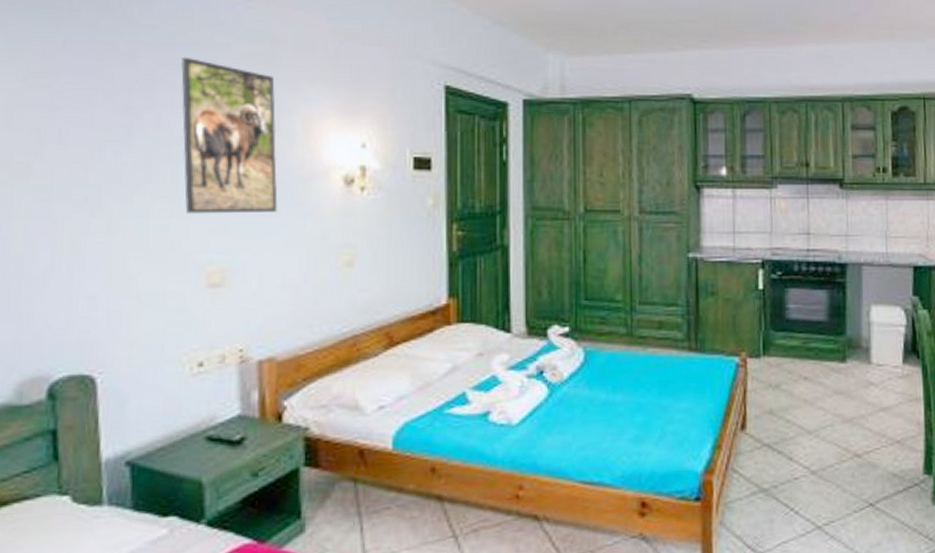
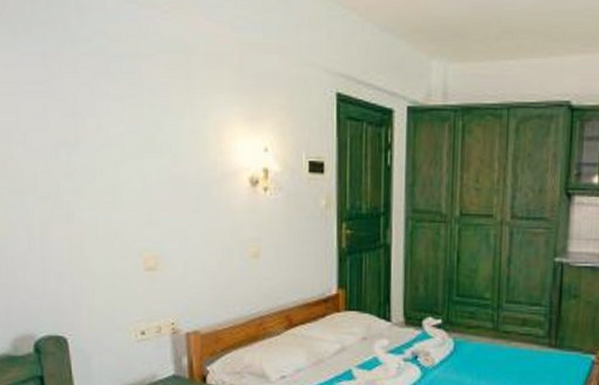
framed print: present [181,57,278,214] -> none [113,67,197,209]

